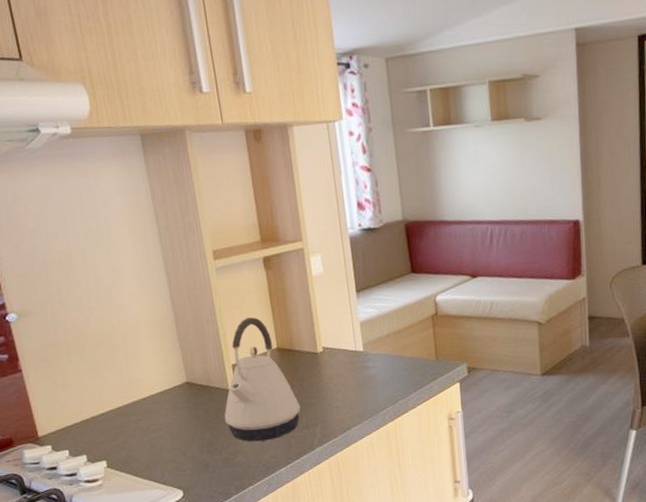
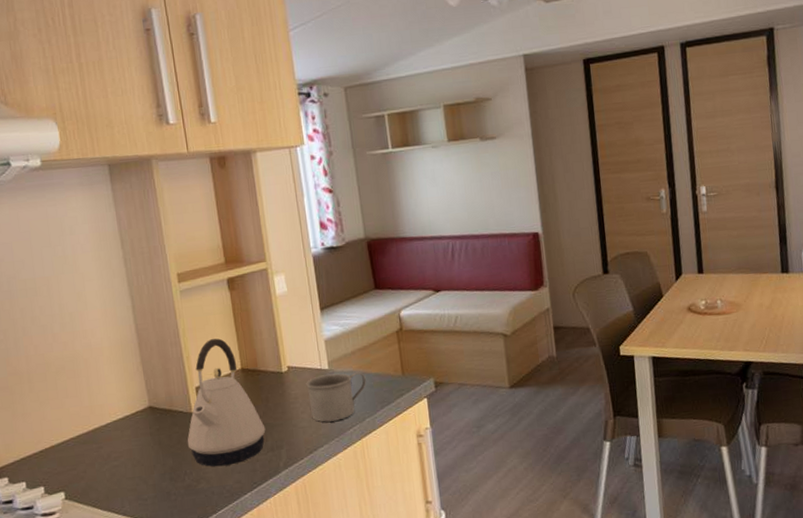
mug: none [341,354,400,403] -> present [306,371,366,422]

